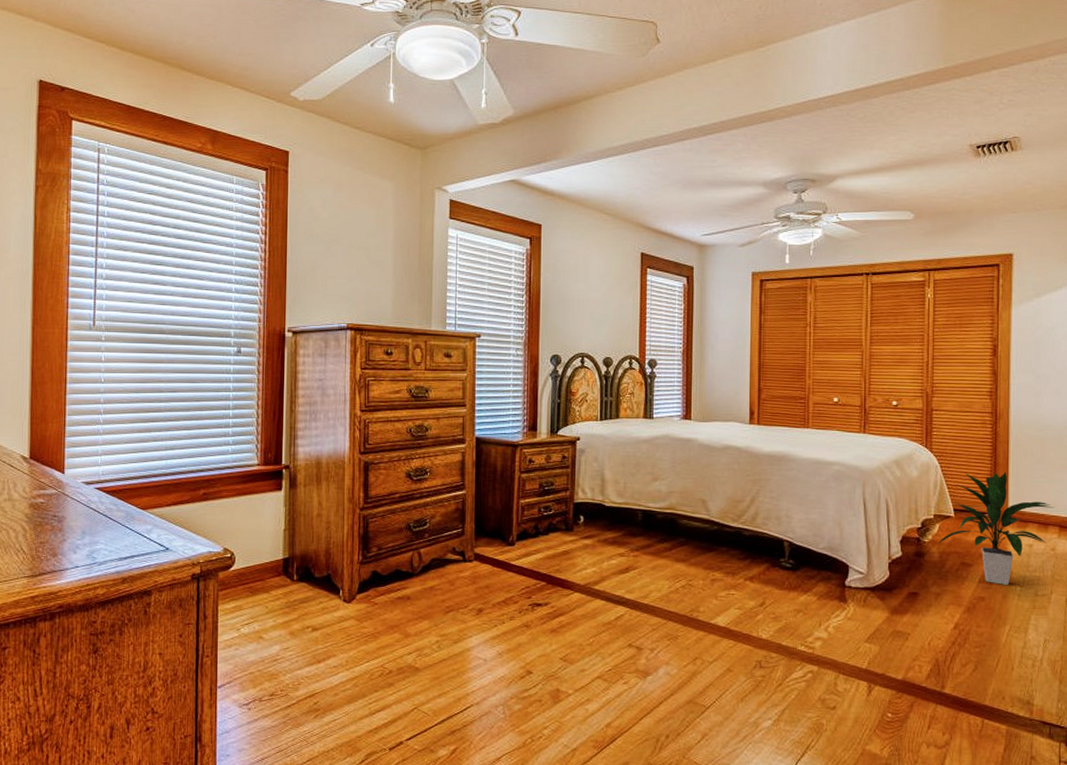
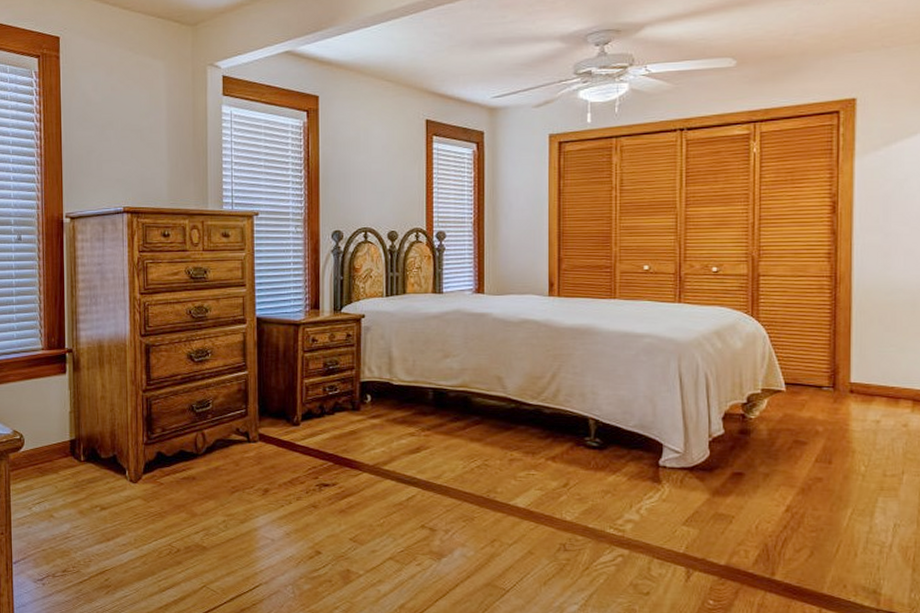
indoor plant: present [937,471,1054,585] -> none [765,340,906,464]

